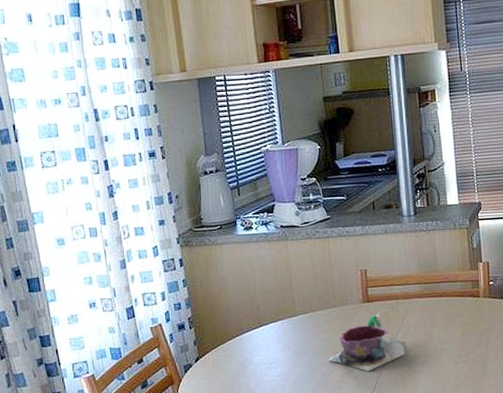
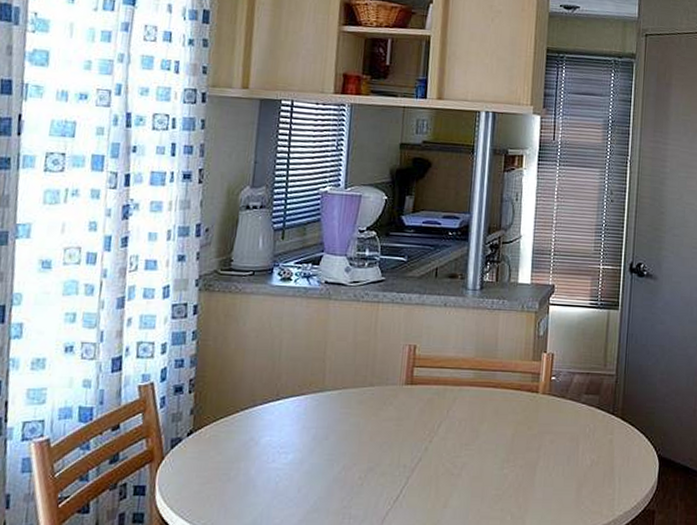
cup and saucer: present [328,312,407,371] -> none [352,397,448,468]

